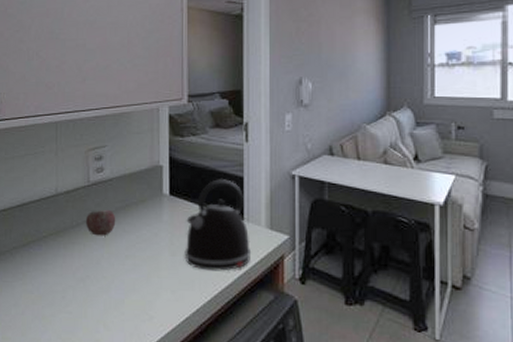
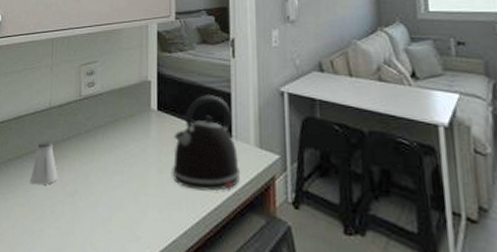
saltshaker: none [39,228,68,272] -> present [30,141,58,186]
apple: present [85,209,116,236] -> none [76,123,105,151]

